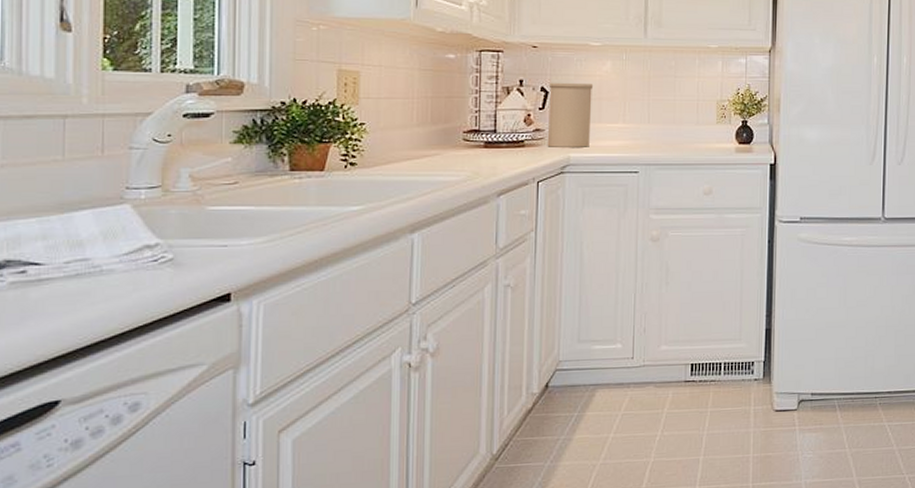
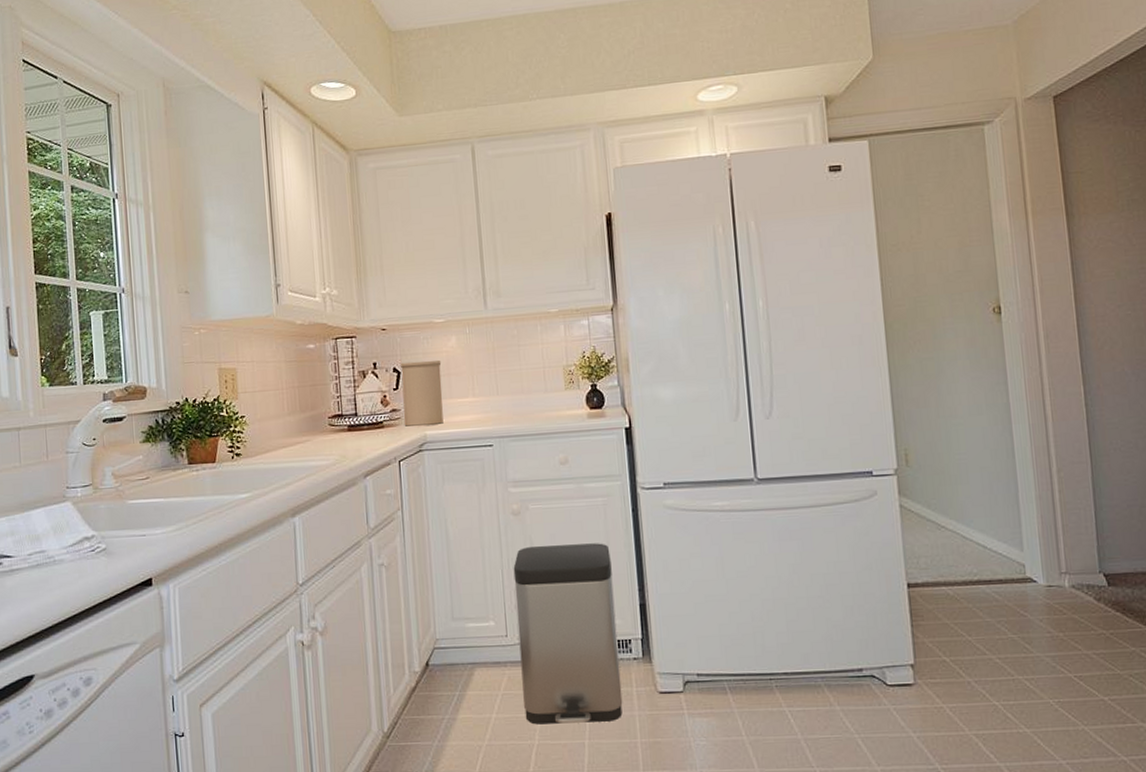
pedal bin: none [643,271,743,443] -> present [513,543,623,725]

